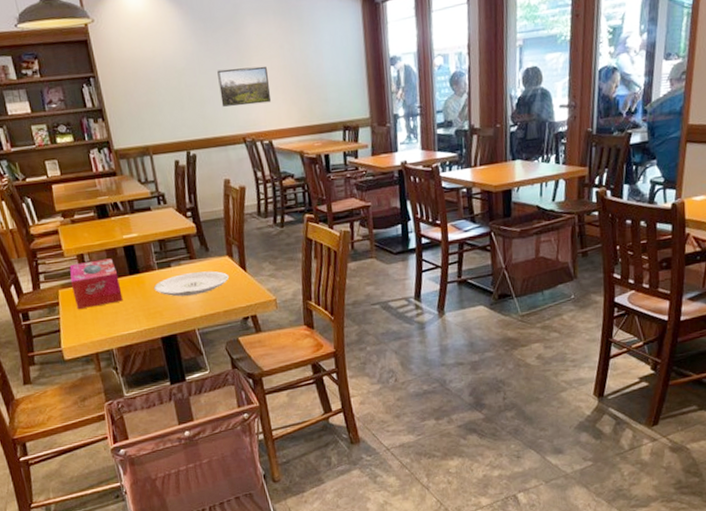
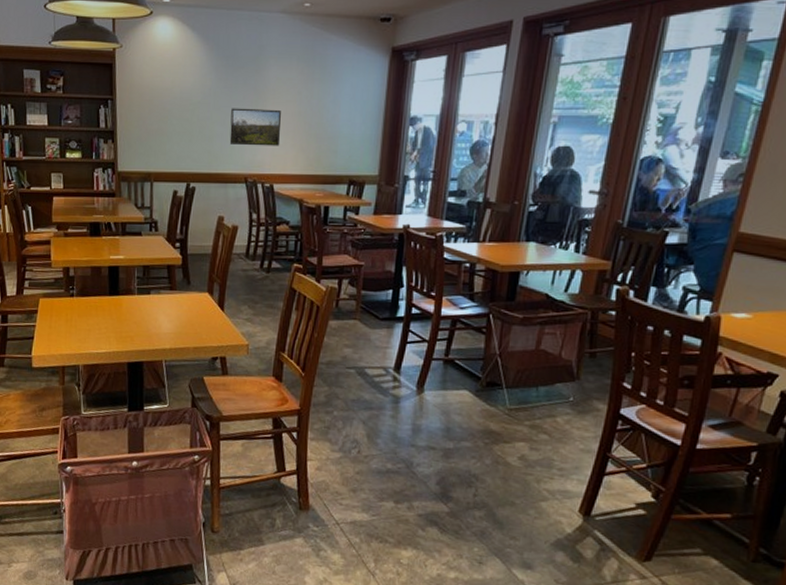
tissue box: present [69,258,123,310] -> none [52,275,99,321]
plate: present [153,271,229,297] -> none [130,303,205,326]

